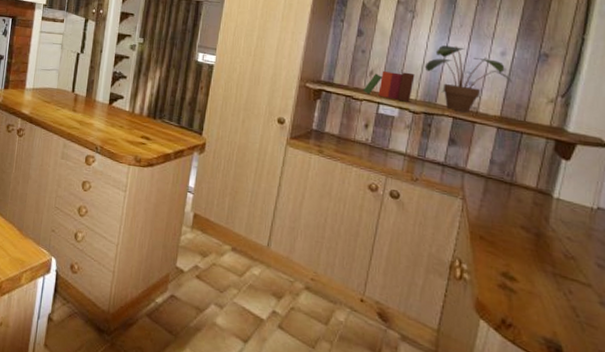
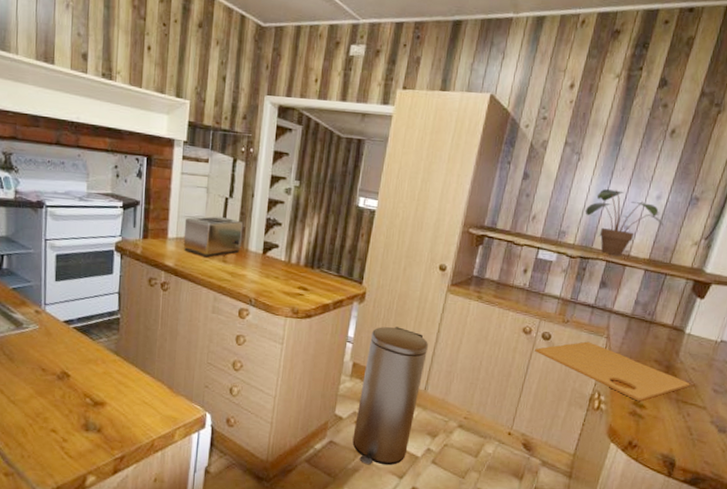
toaster: none [38,69,92,107] -> present [183,216,243,258]
pedal bin: none [194,178,270,327] -> present [352,327,429,466]
books: present [363,71,415,102] -> none [524,216,575,247]
cutting board: none [383,202,567,273] -> present [535,341,690,402]

